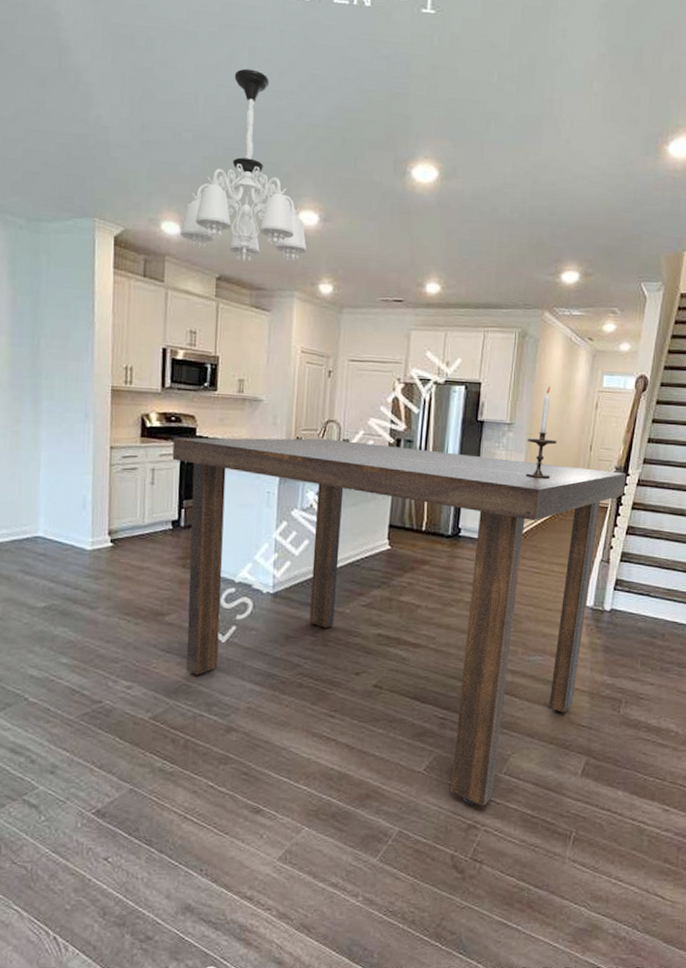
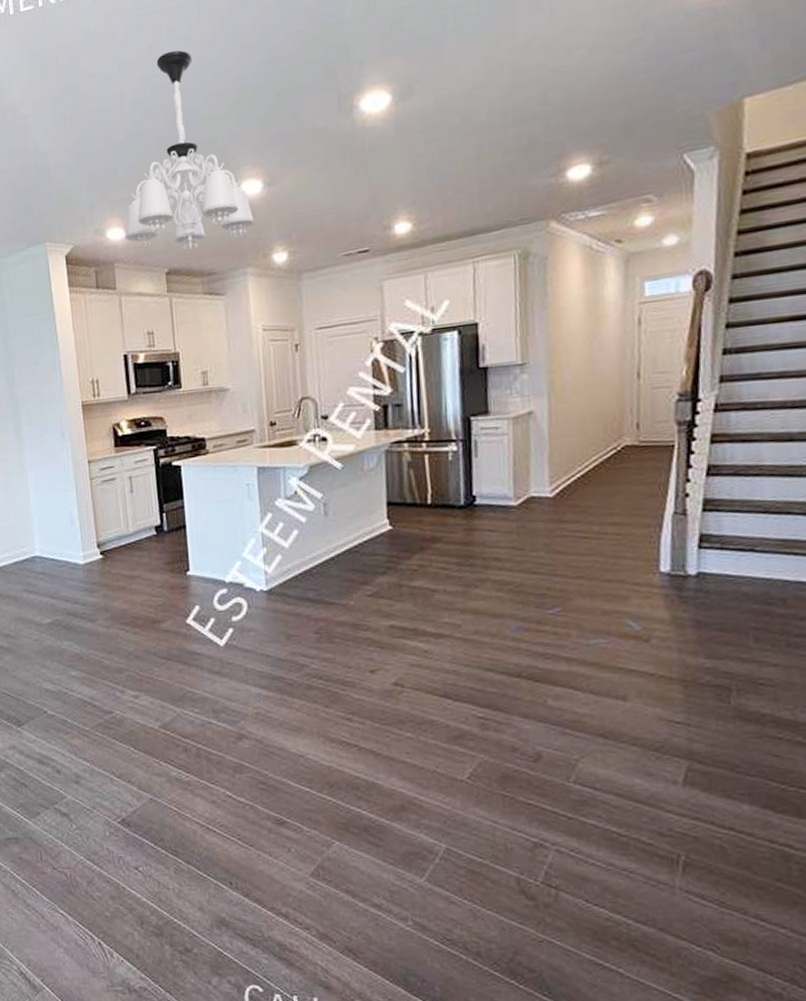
dining table: present [172,437,627,807] -> none [145,398,697,822]
candlestick: present [525,386,557,478] -> none [548,310,589,424]

